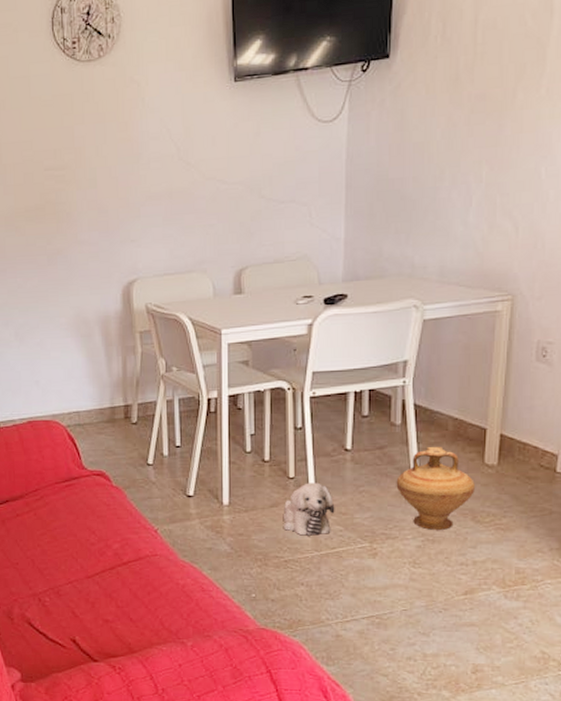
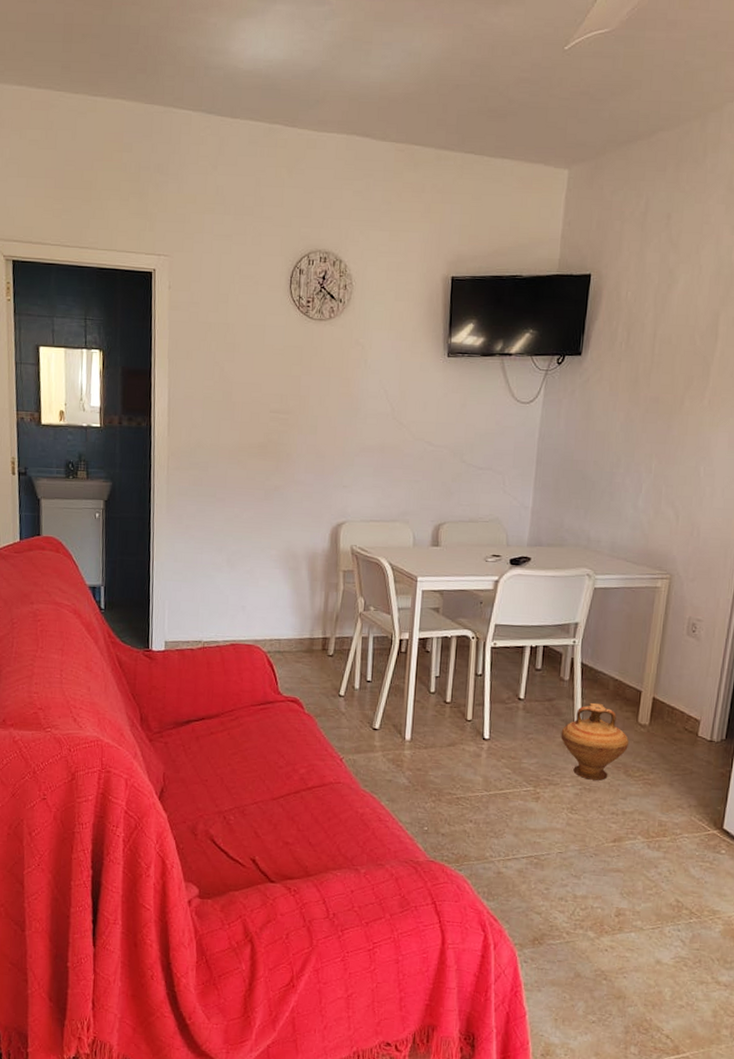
plush toy: present [283,482,335,536] -> none [458,726,506,777]

